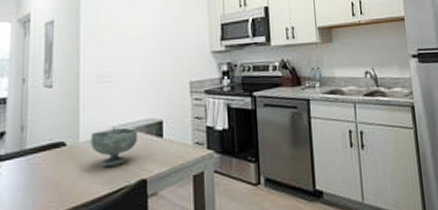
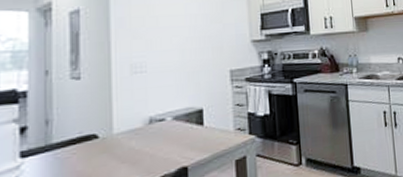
bowl: present [91,128,138,167] -> none [126,117,178,157]

